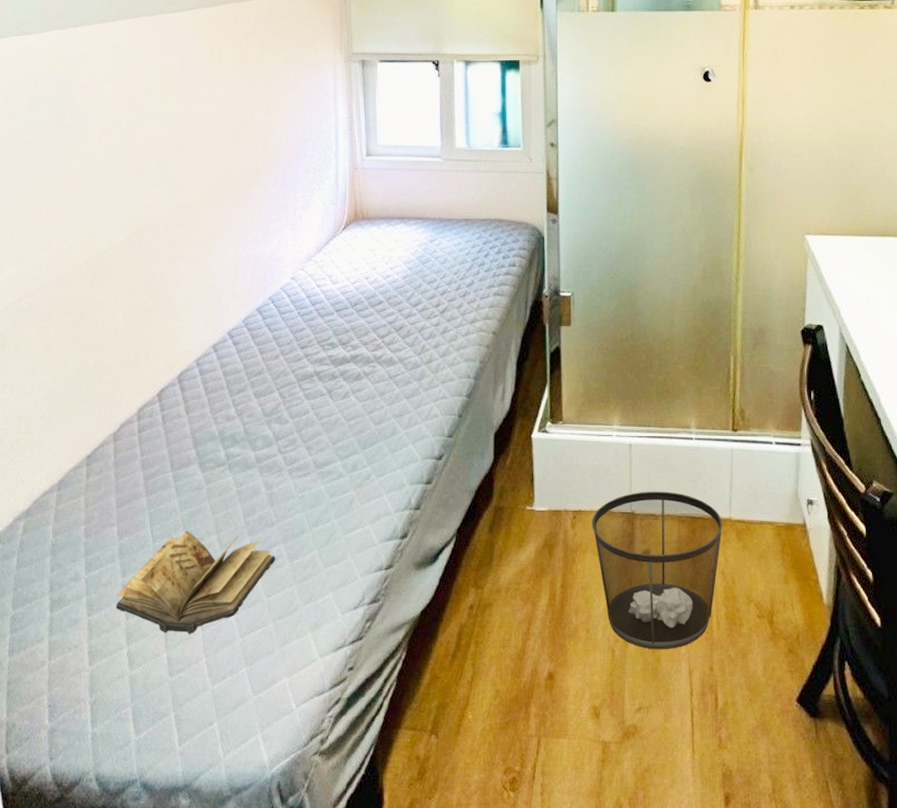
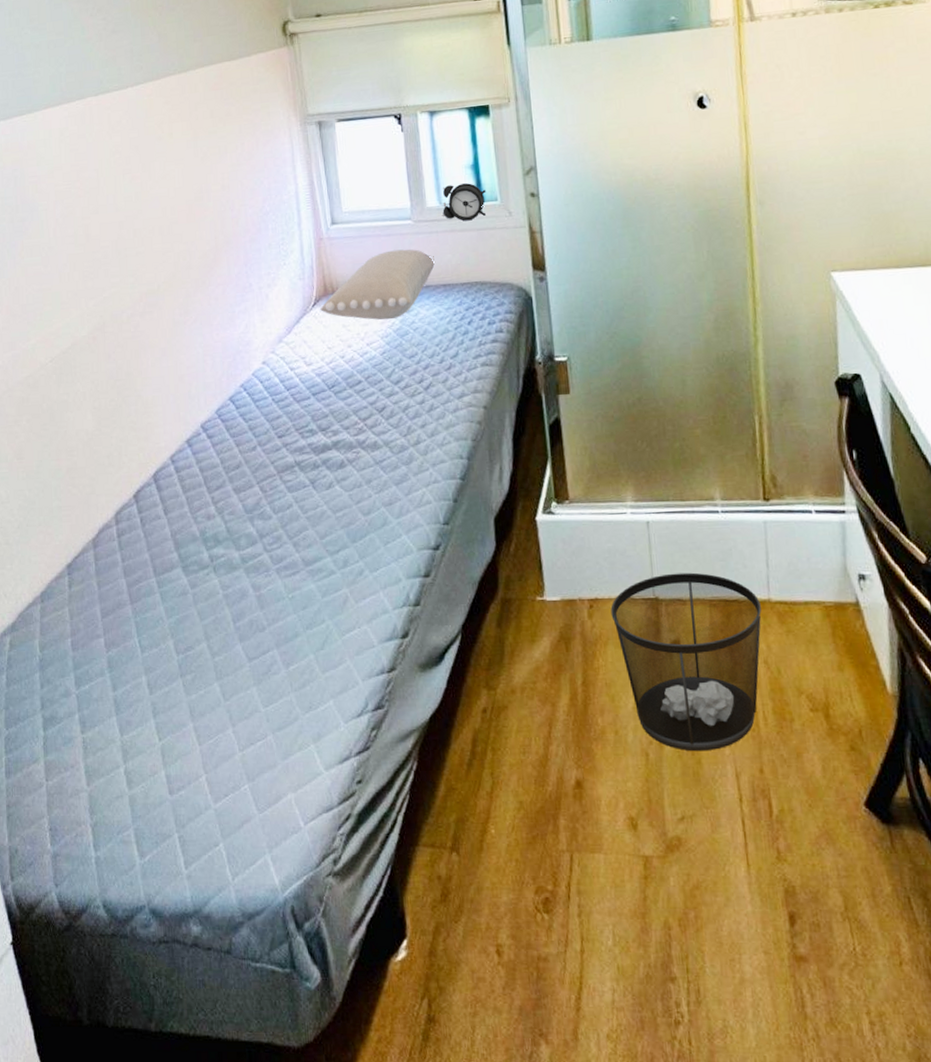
book: present [115,531,276,635] -> none [109,639,271,751]
pillow: none [350,184,459,247] -> present [320,249,435,320]
alarm clock: none [470,129,510,163] -> present [442,183,487,221]

